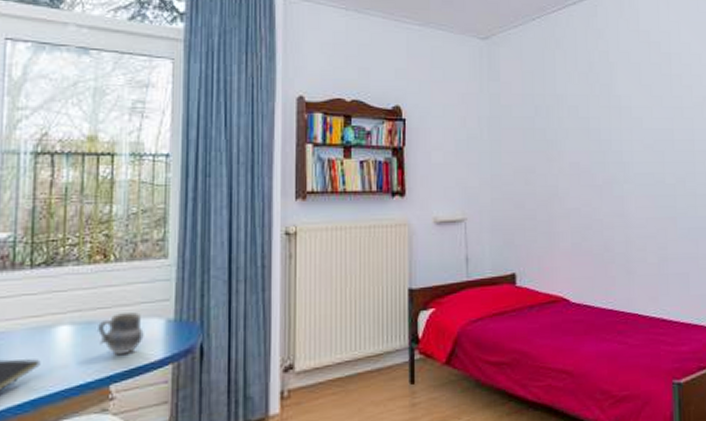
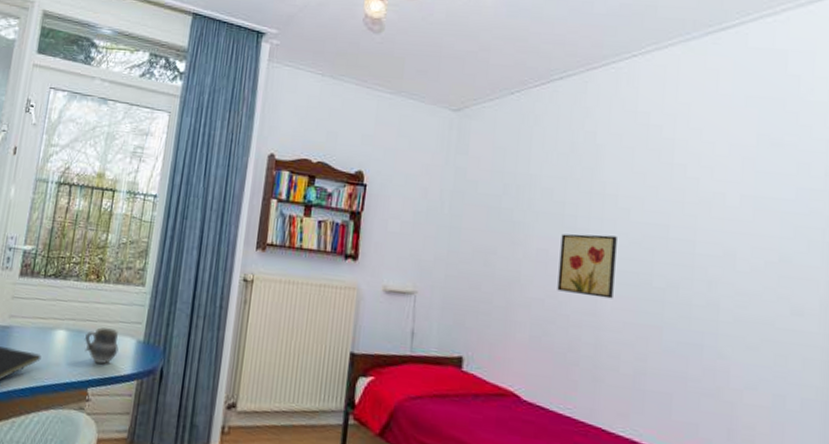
wall art: none [589,143,636,200] -> present [557,233,617,299]

